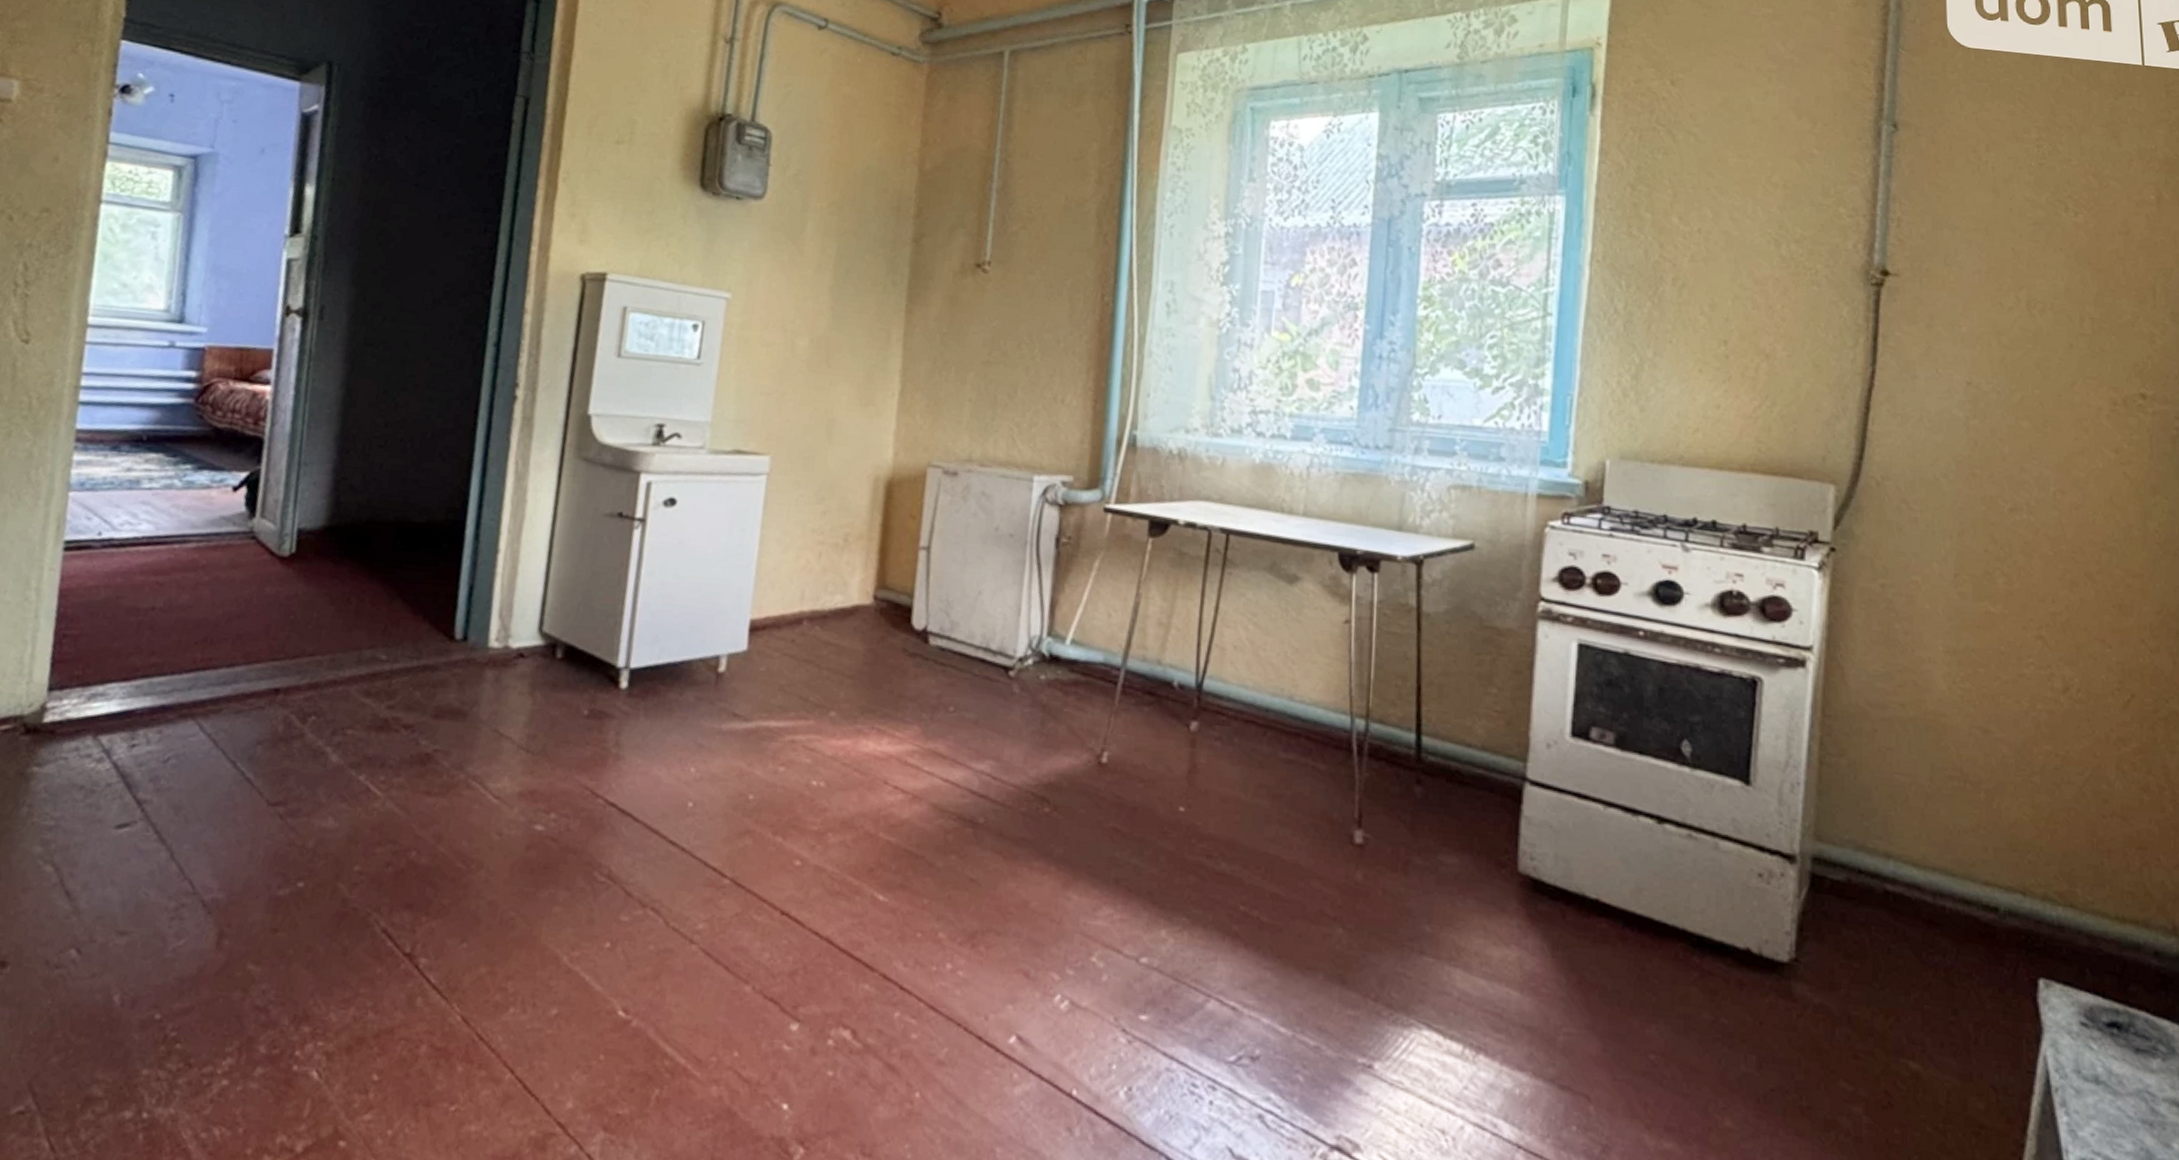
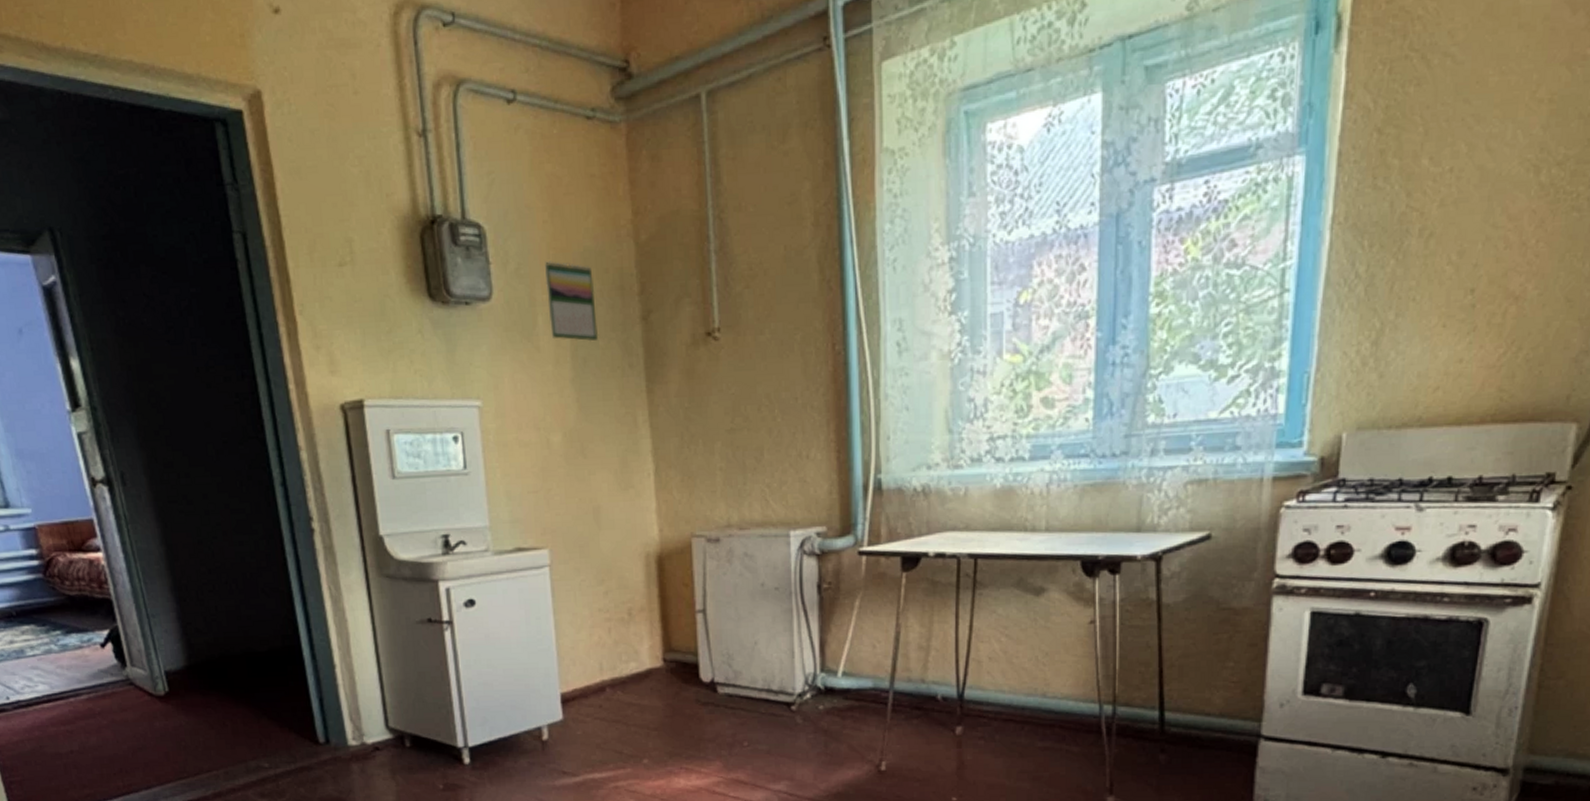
calendar: none [817,172,872,254] -> present [545,261,599,342]

